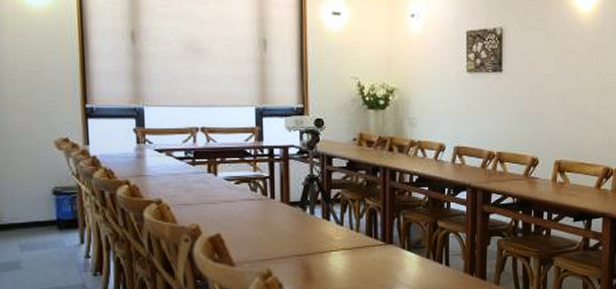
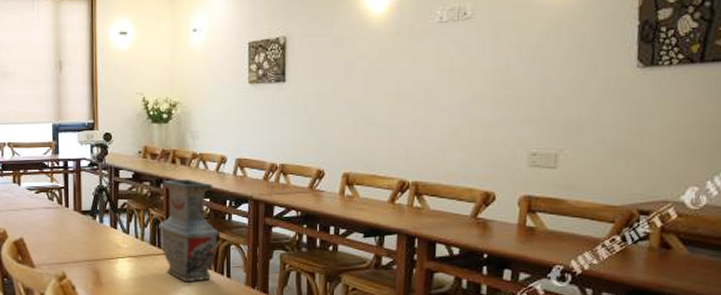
vase: none [375,166,437,273] -> present [159,178,219,283]

